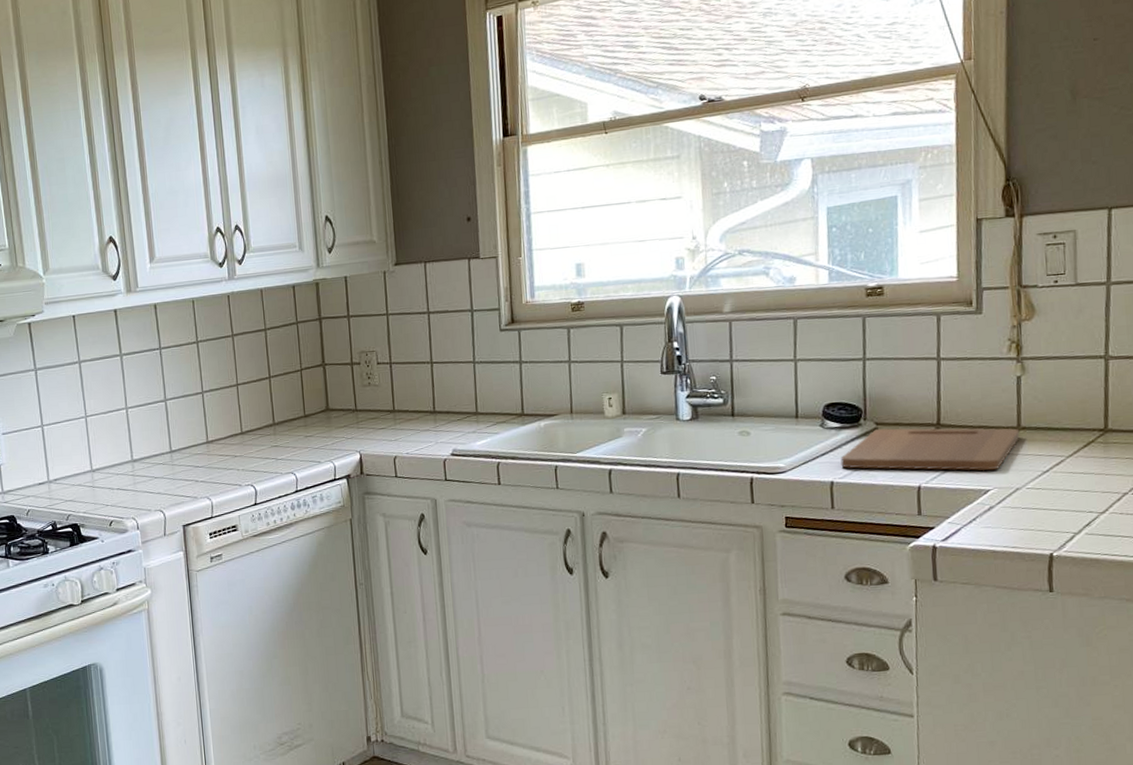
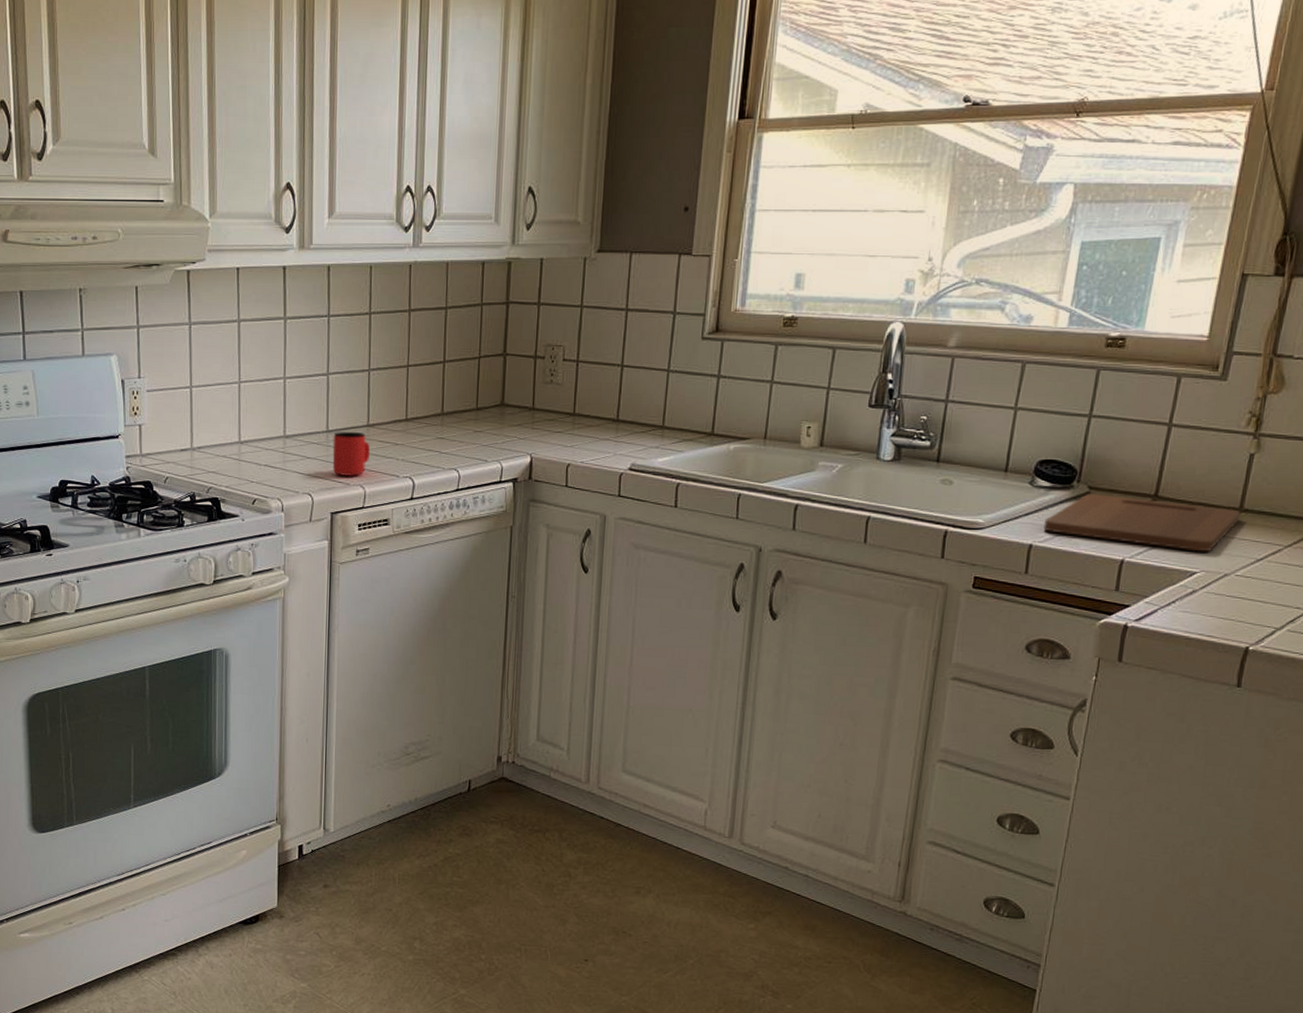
cup: none [176,449,212,491] -> present [332,431,370,477]

